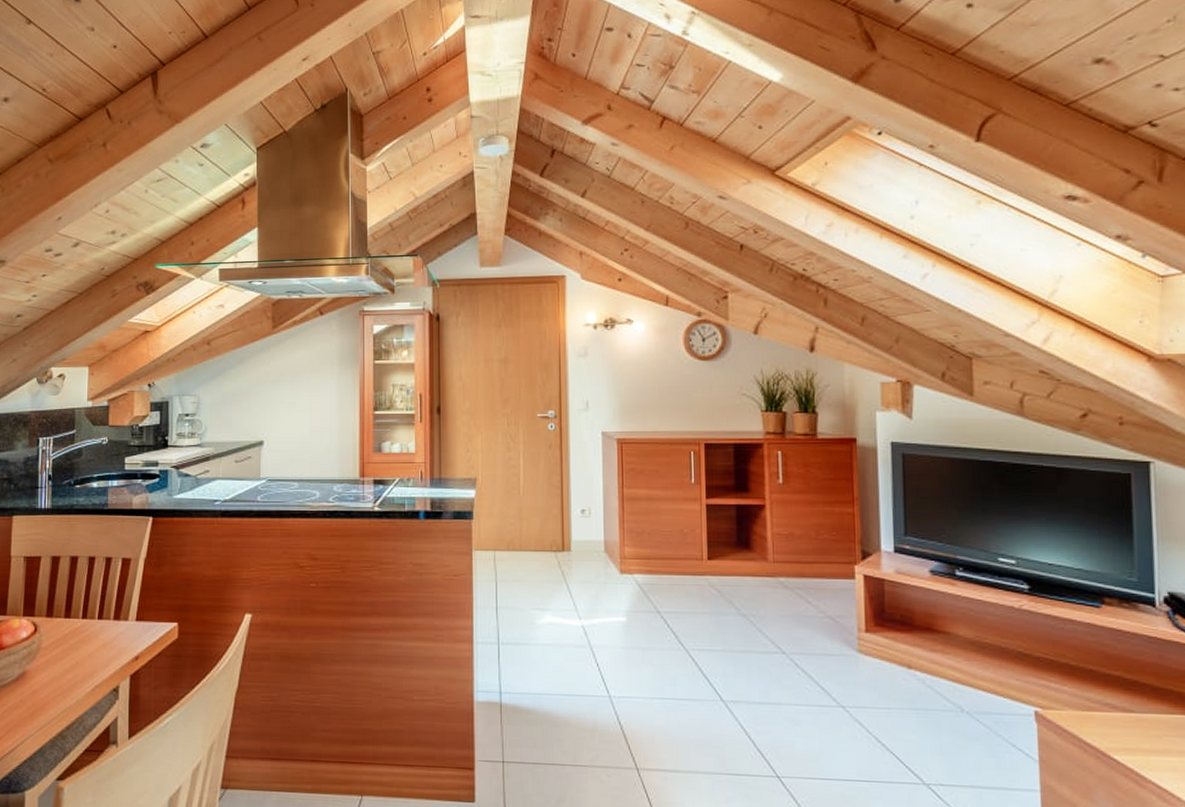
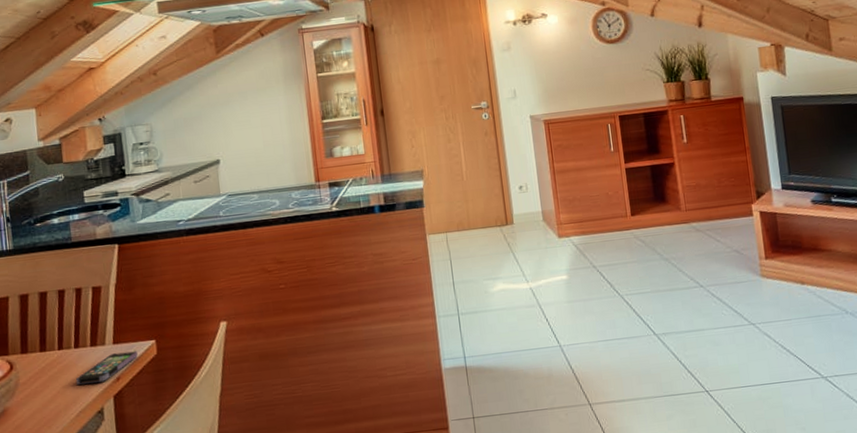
smartphone: none [95,631,159,659] -> present [75,351,138,385]

